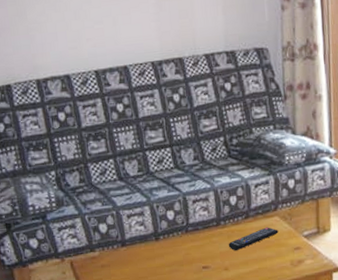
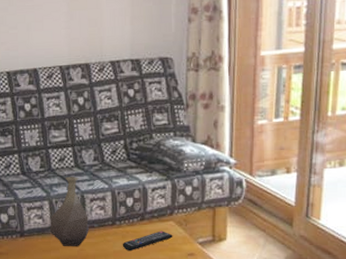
vase: none [152,178,193,252] -> present [49,176,89,246]

